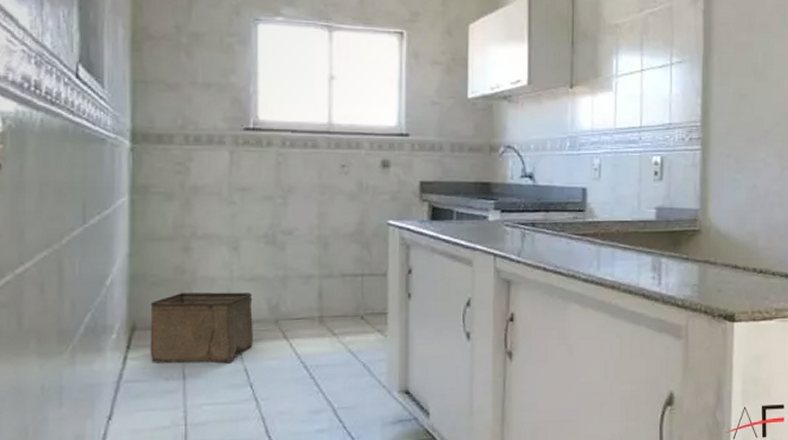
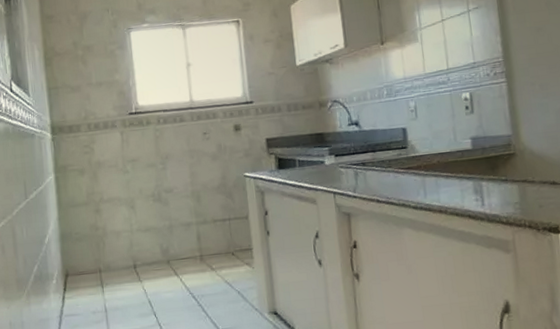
storage bin: present [150,292,253,363] -> none [76,241,153,300]

